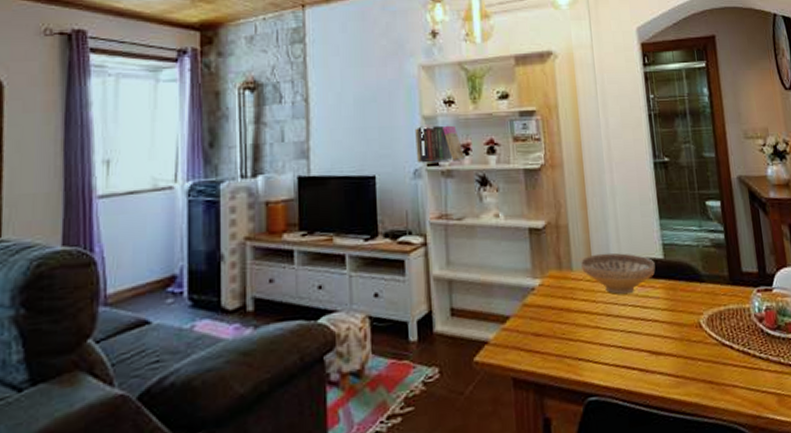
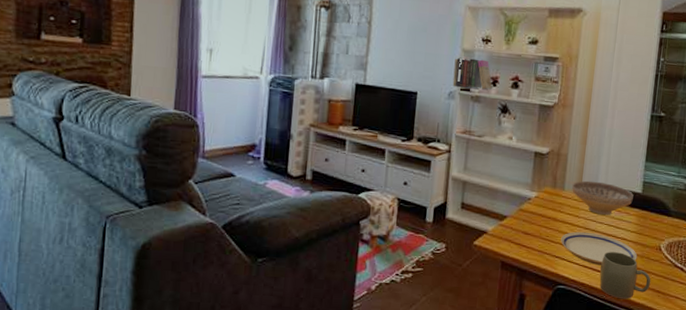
plate: none [580,319,677,362] -> present [561,231,638,266]
mug: none [634,339,700,402] -> present [599,252,651,300]

